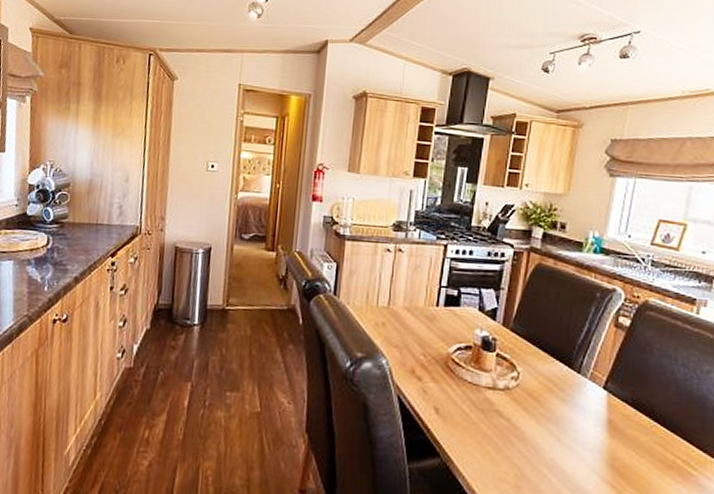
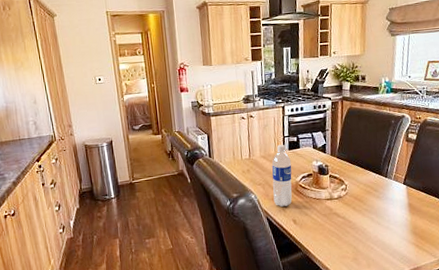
water bottle: none [411,296,445,386] -> present [271,144,292,207]

